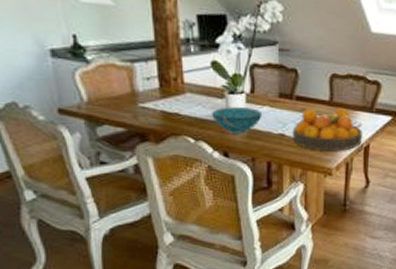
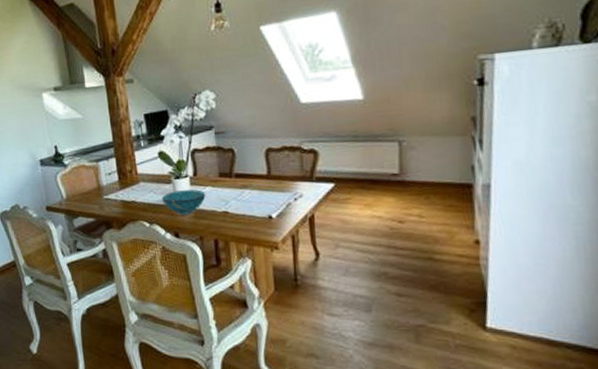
fruit bowl: present [293,108,362,151] -> none [235,180,305,225]

